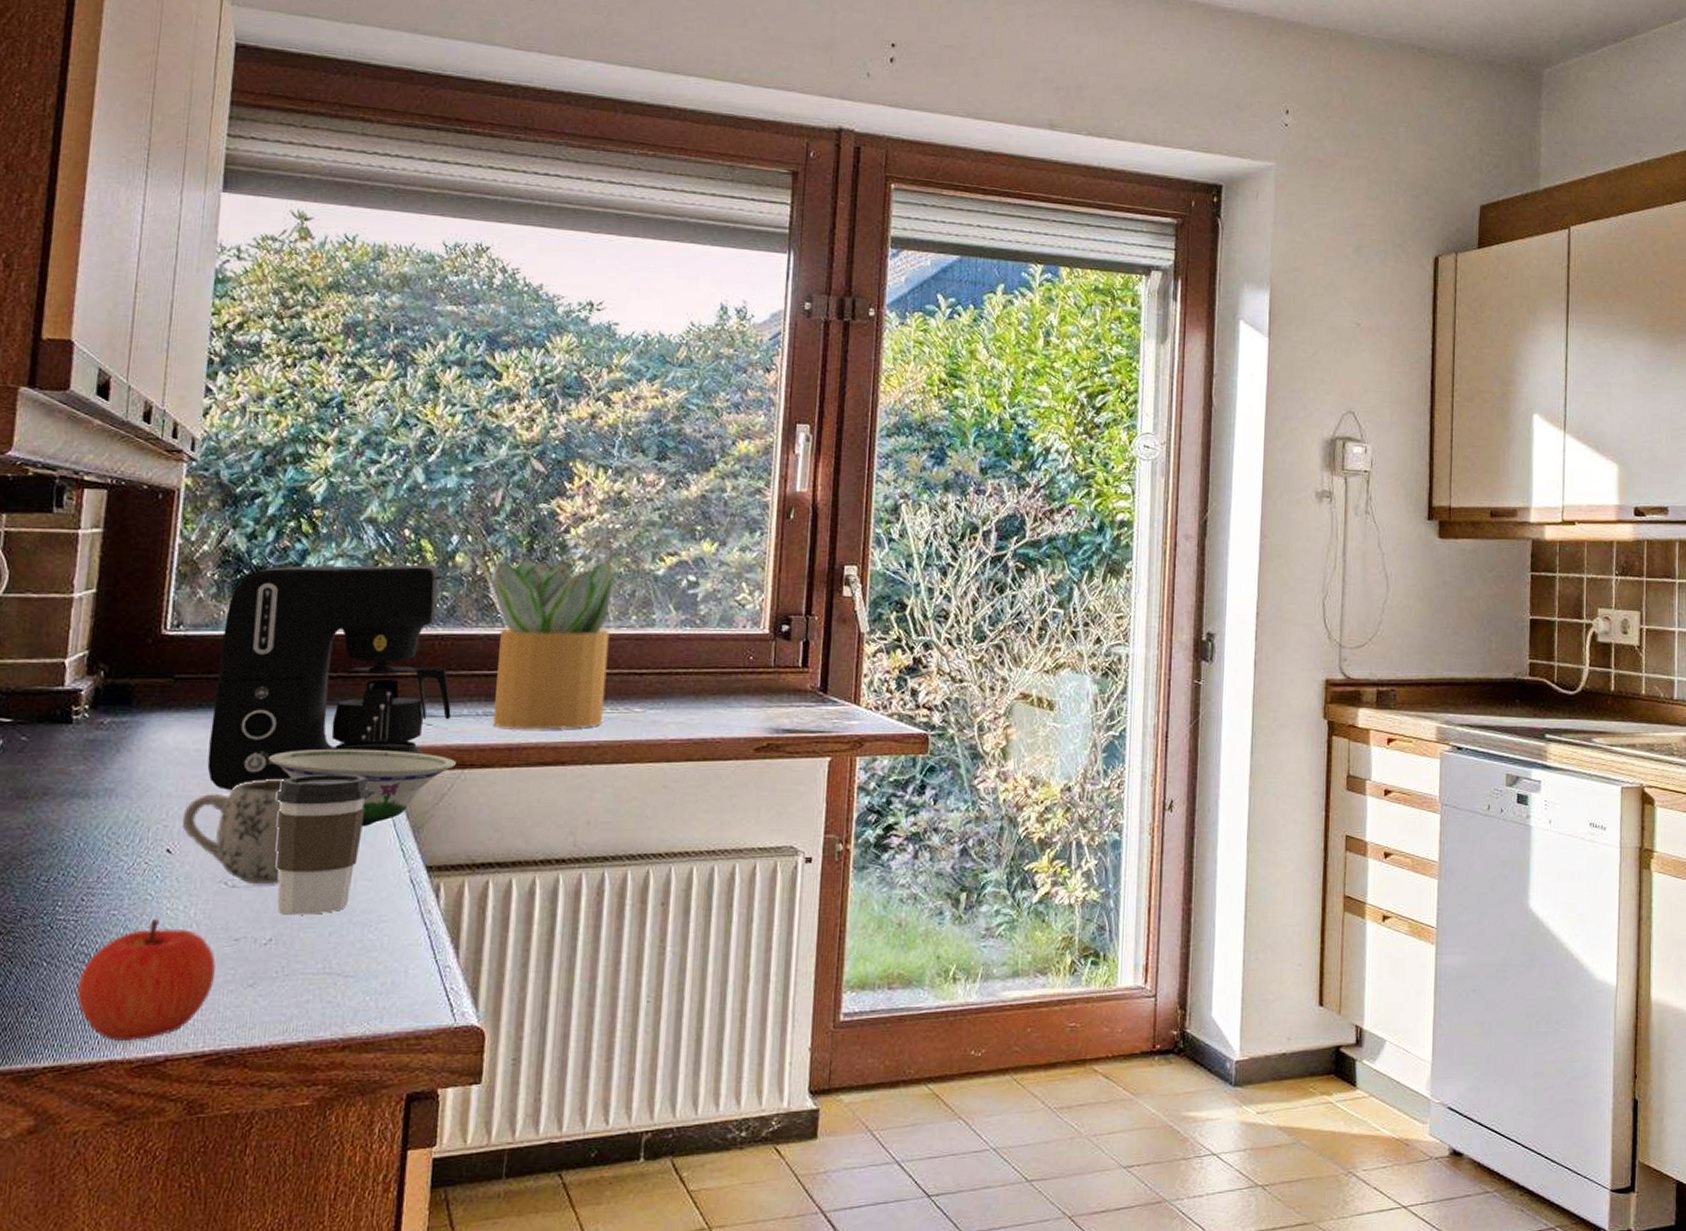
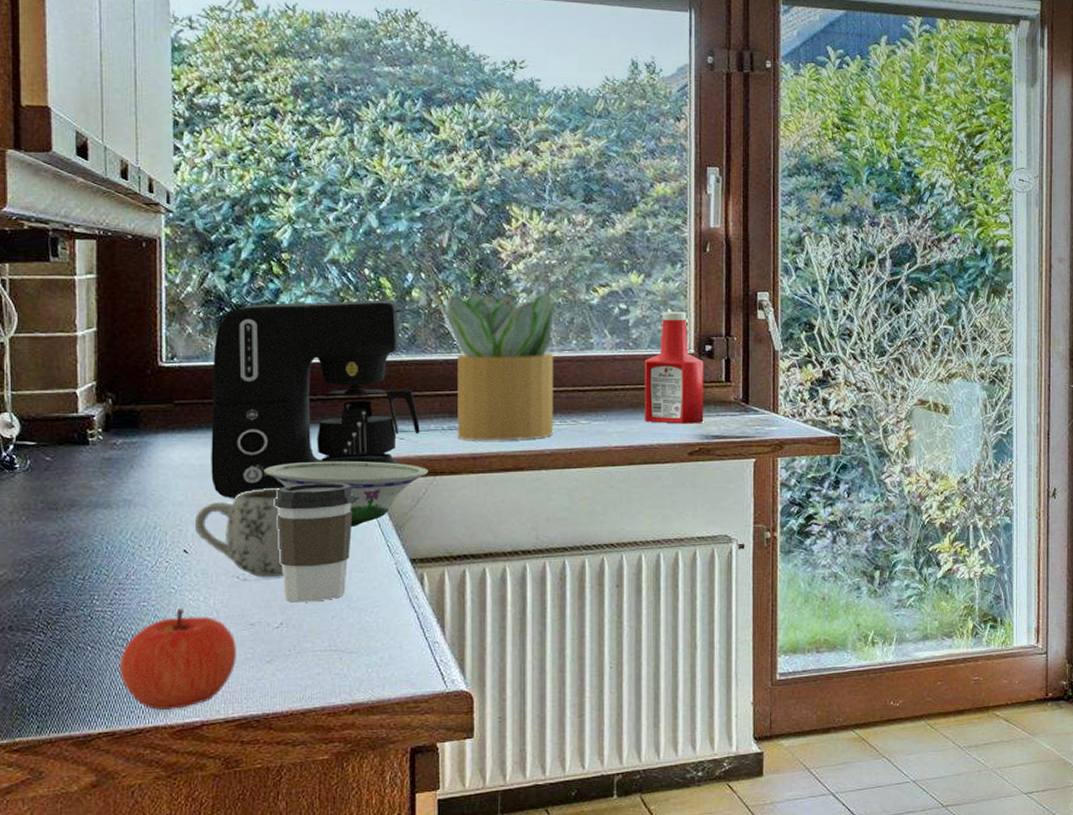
ketchup bottle: none [708,585,779,715] -> present [645,312,704,424]

